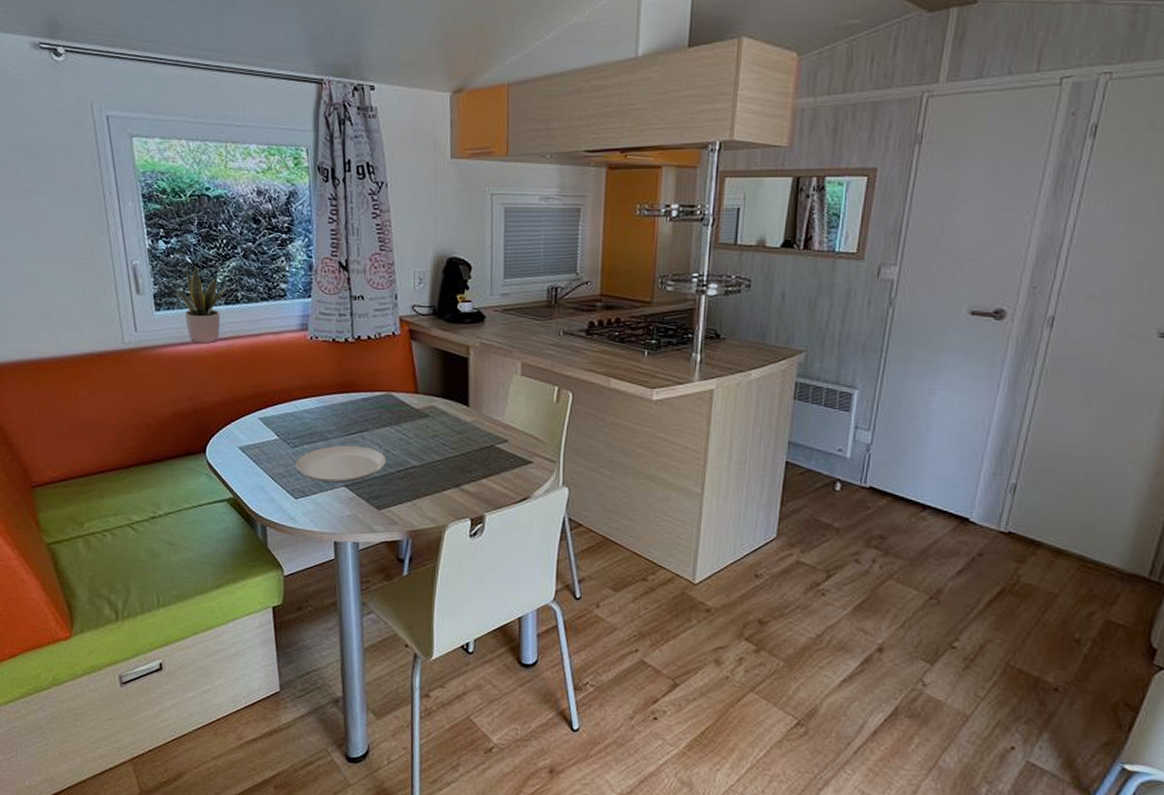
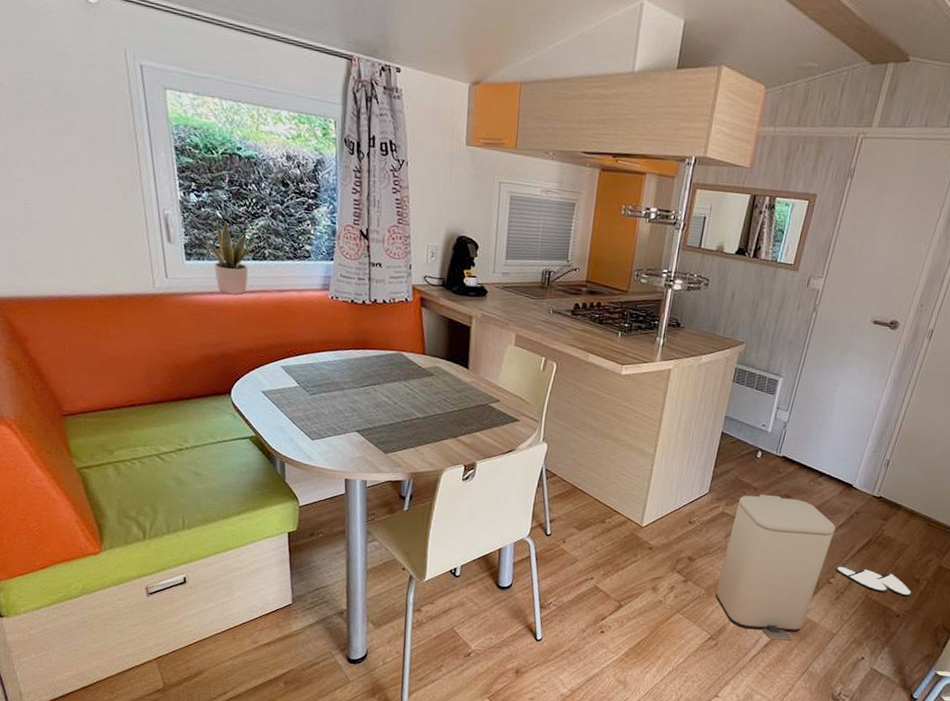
plate: present [295,445,386,483] -> none [313,395,395,429]
pedal bin: none [798,536,953,727] -> present [715,494,836,642]
slippers: none [958,625,1074,664] -> present [835,566,913,597]

